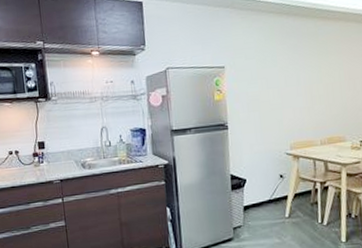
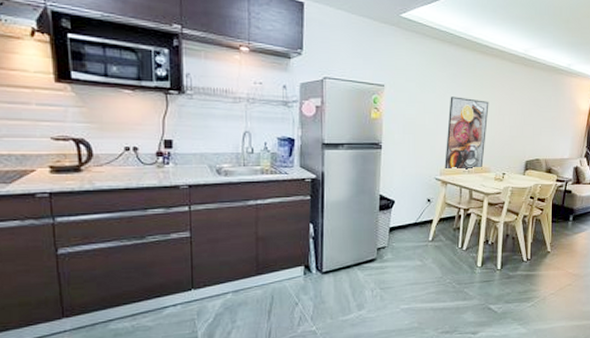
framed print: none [293,67,337,144] -> present [444,96,489,172]

